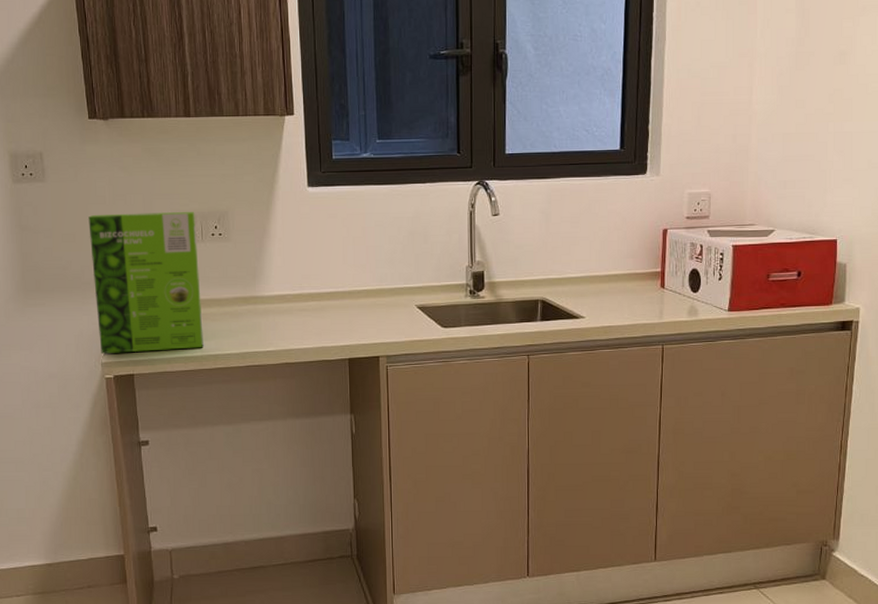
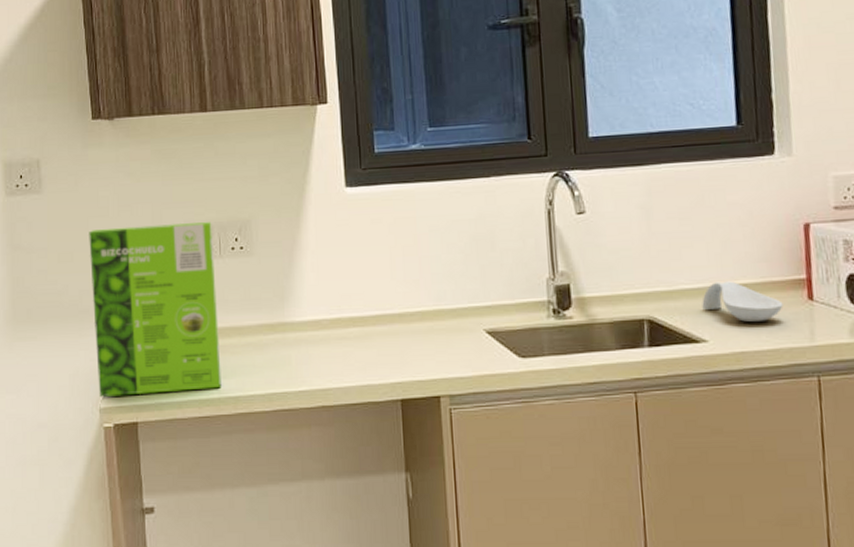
spoon rest: none [583,272,642,303] -> present [702,281,783,322]

